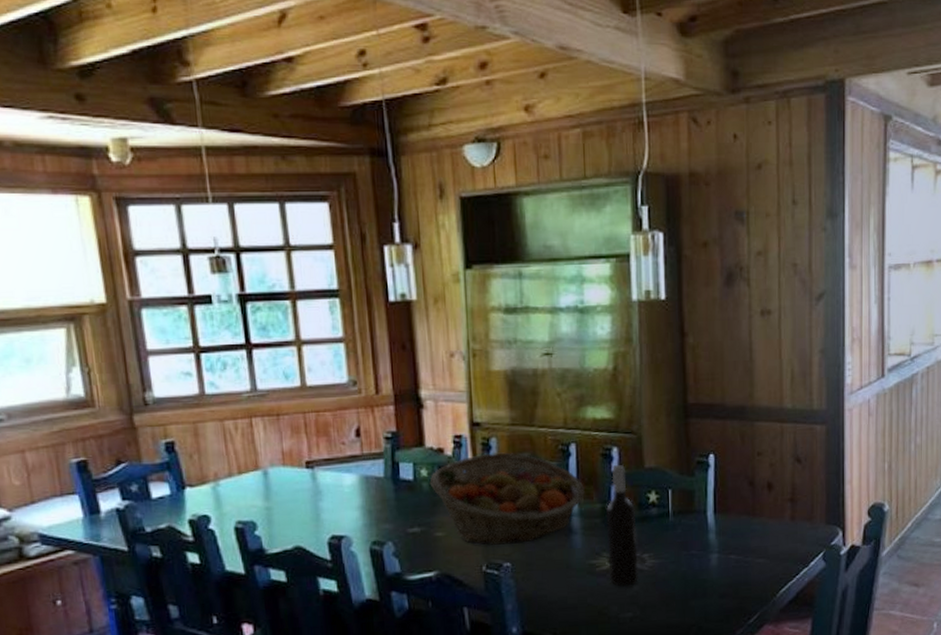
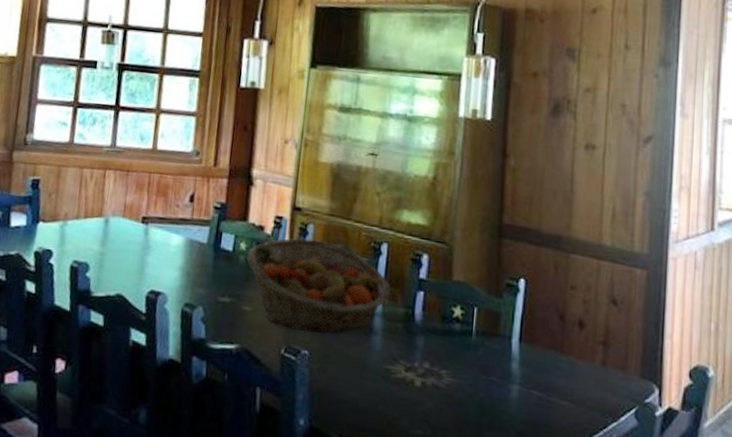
wine bottle: present [605,465,638,588] -> none [404,272,439,402]

